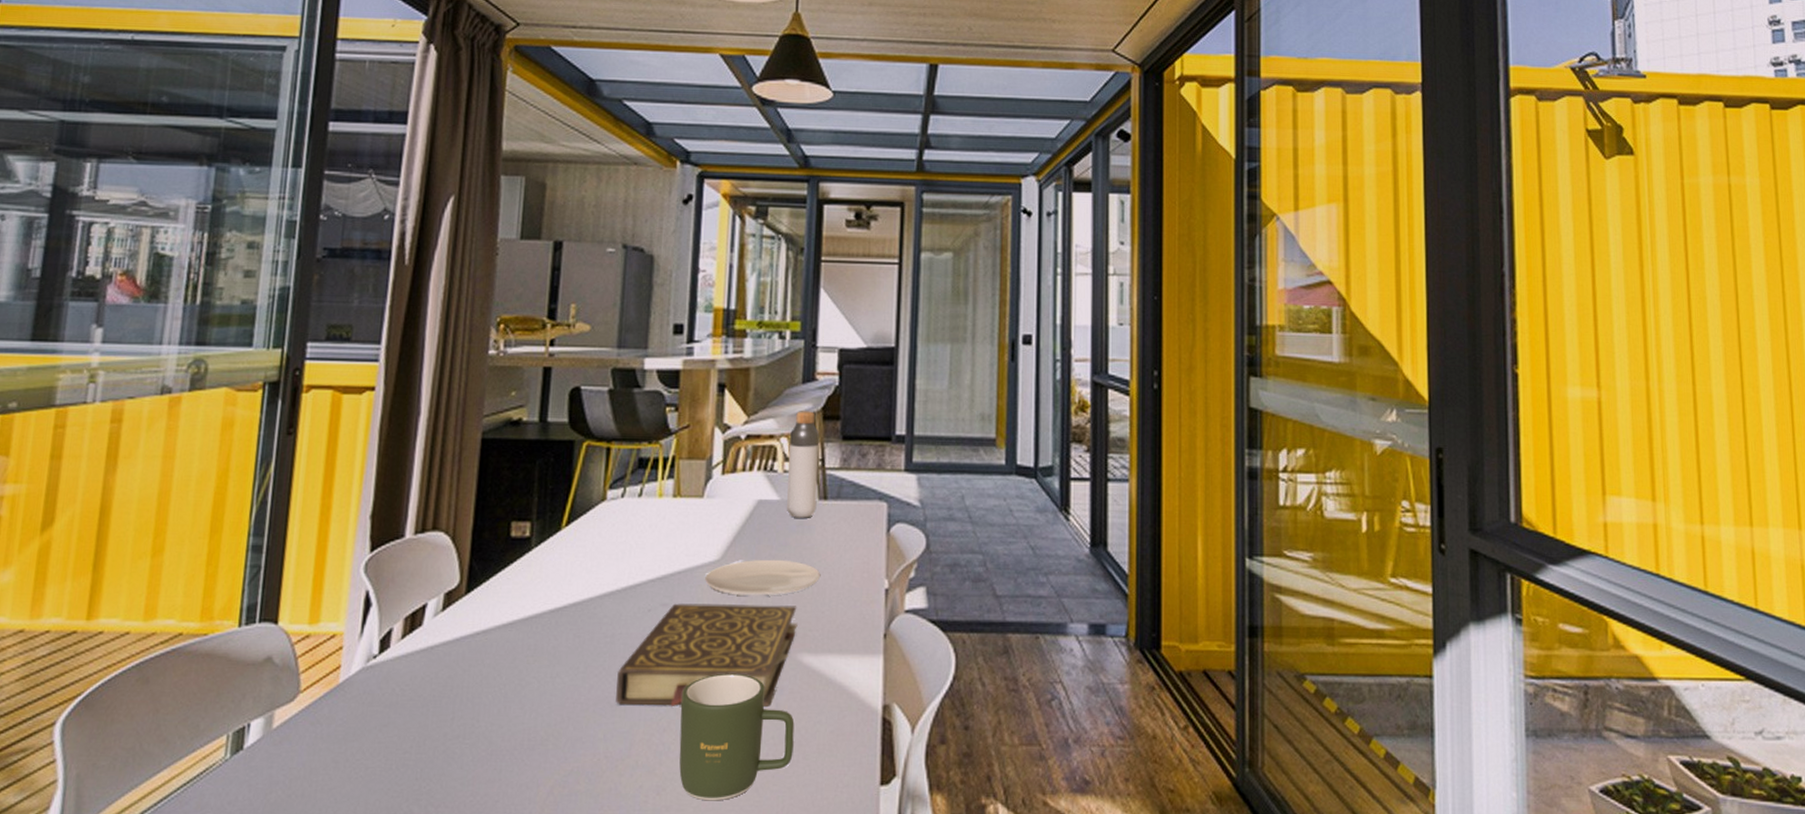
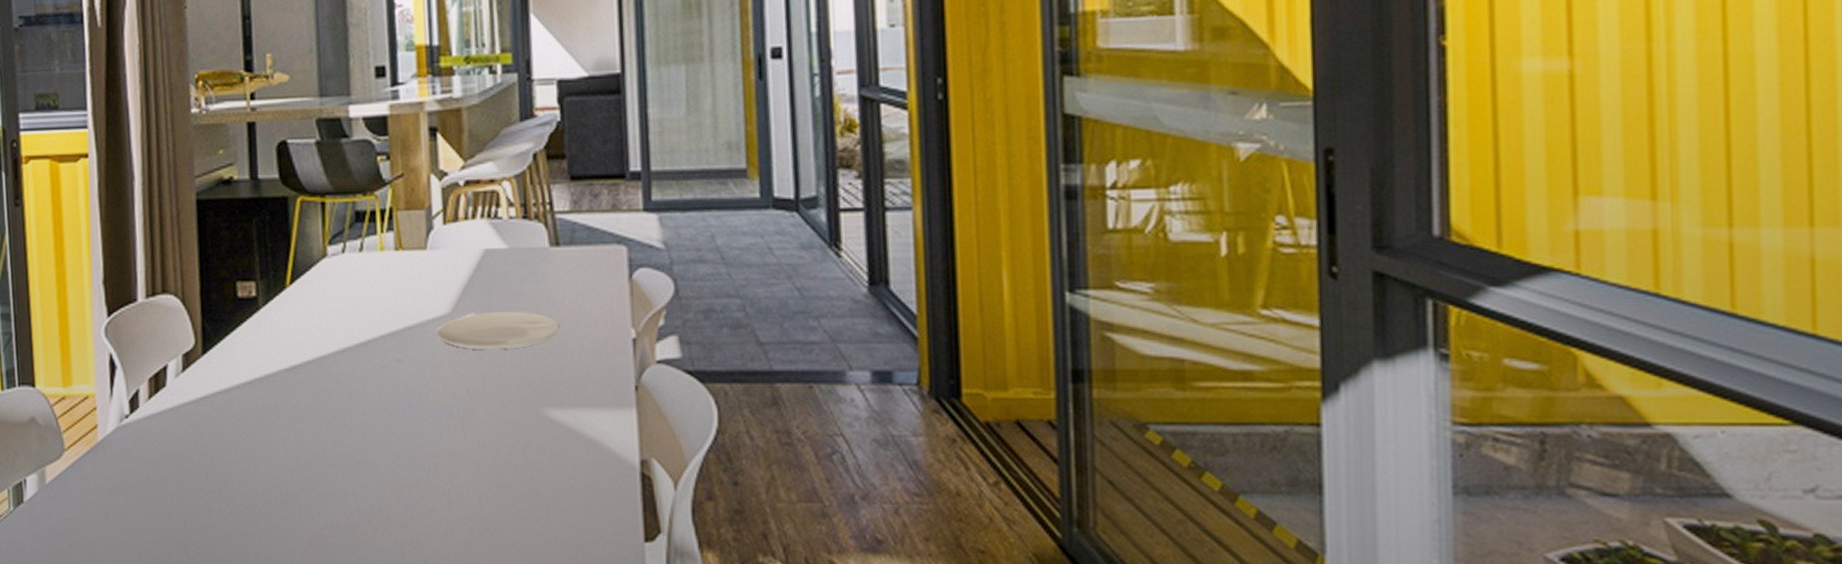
book: present [616,603,798,706] -> none [359,359,540,462]
mug: present [679,673,794,801] -> none [426,428,548,555]
bottle: present [786,411,820,518] -> none [511,151,549,267]

